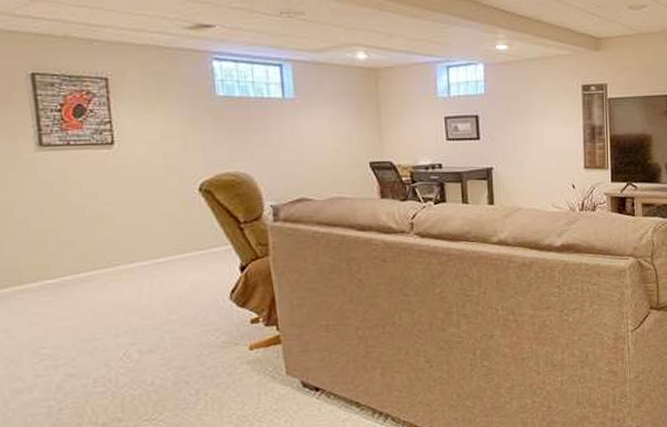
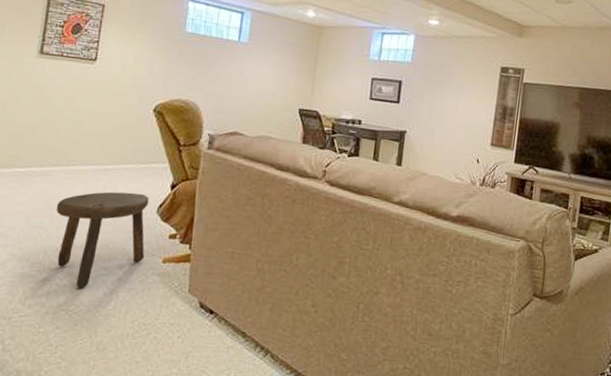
stool: none [107,282,228,395] -> present [56,191,150,289]

